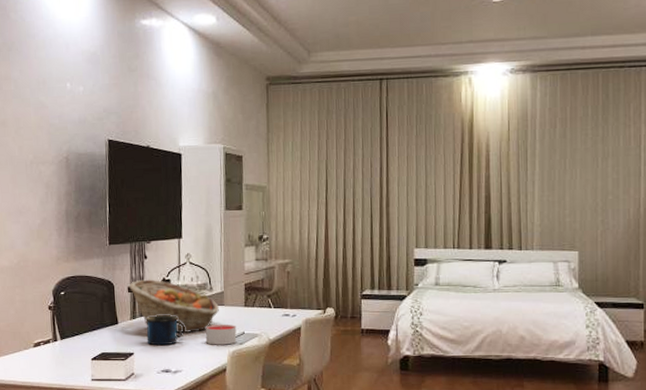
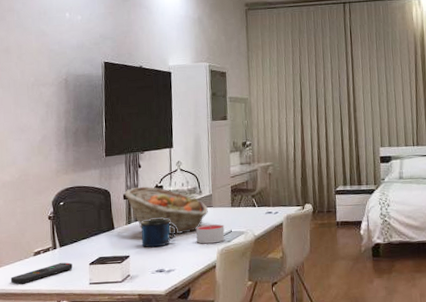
remote control: none [10,356,74,376] -> present [11,262,73,285]

